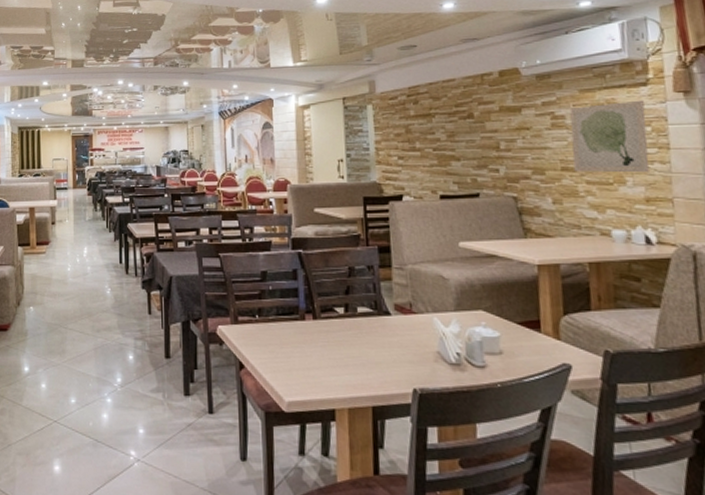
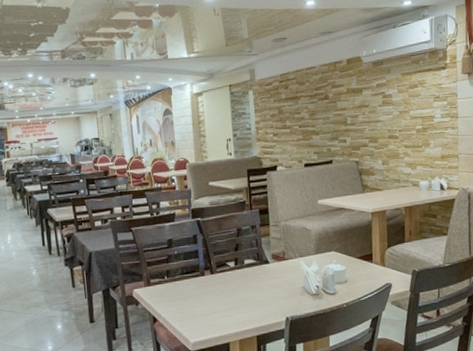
wall art: present [569,100,649,173] -> none [395,80,445,139]

